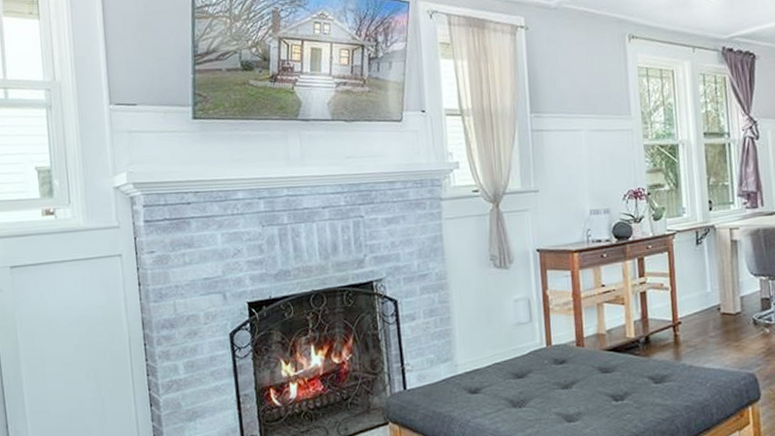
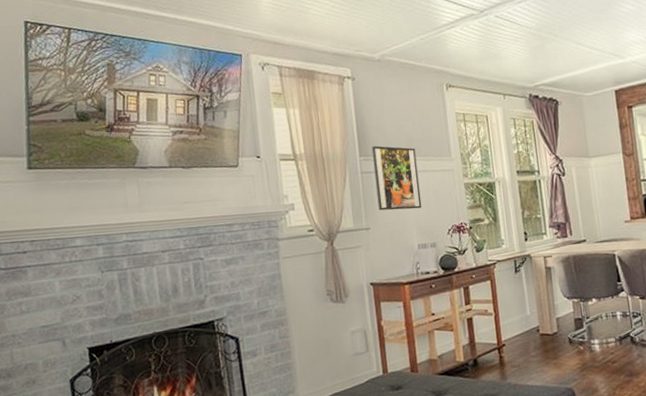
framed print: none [543,102,596,172] -> present [371,146,422,211]

